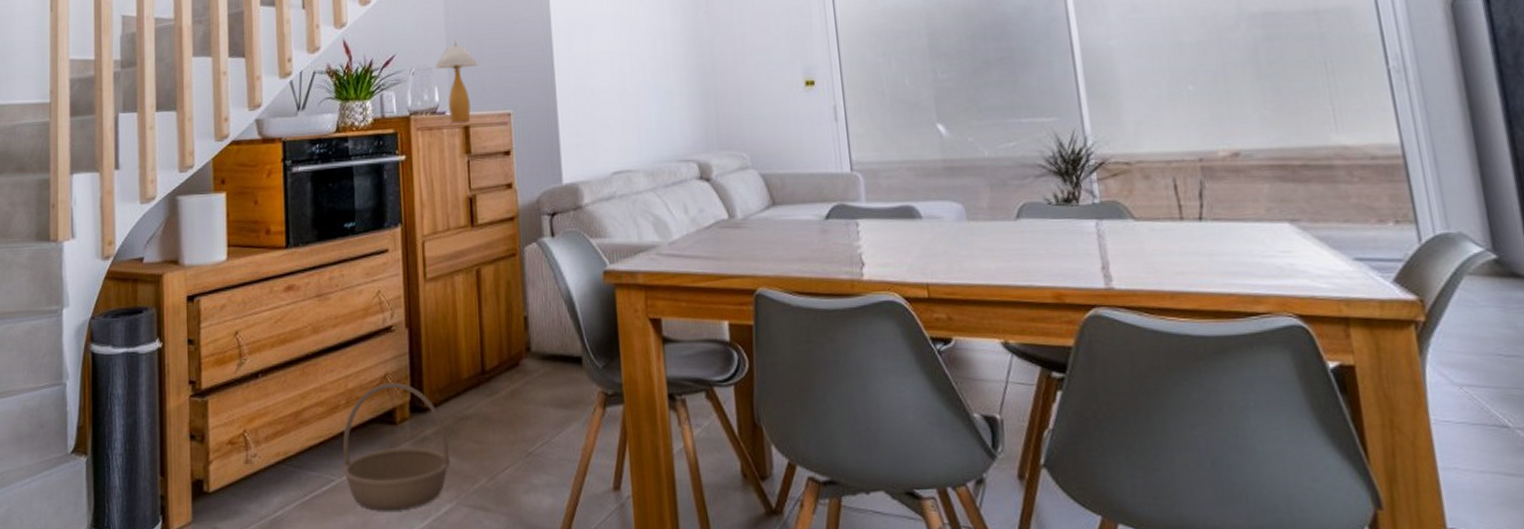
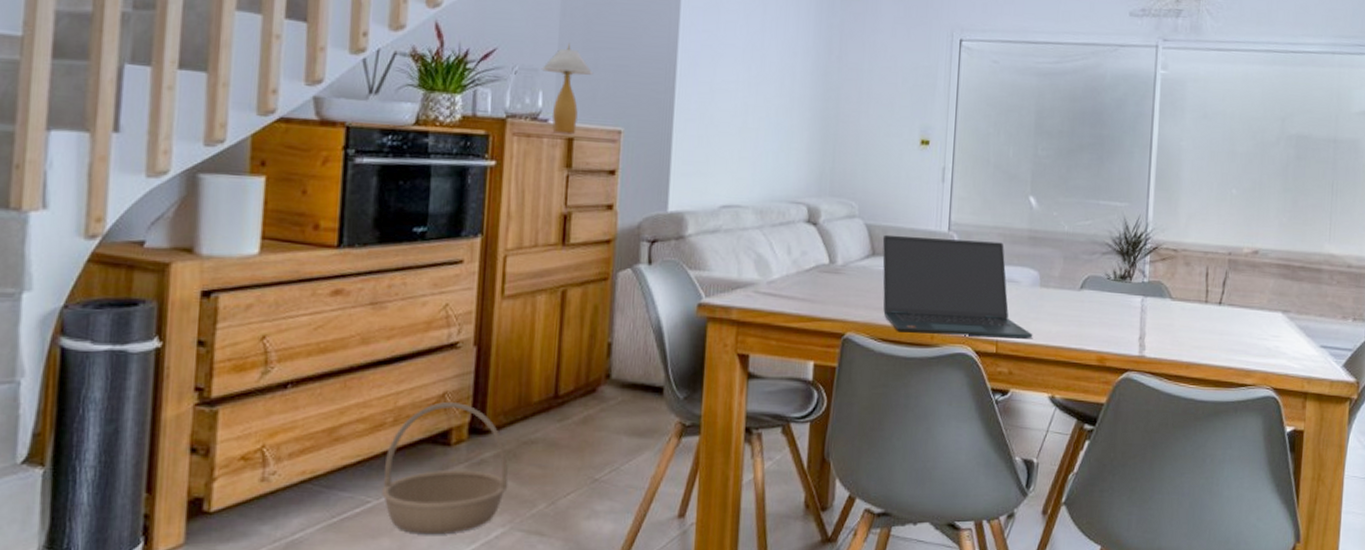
laptop: none [780,177,969,283] -> present [882,234,1033,338]

